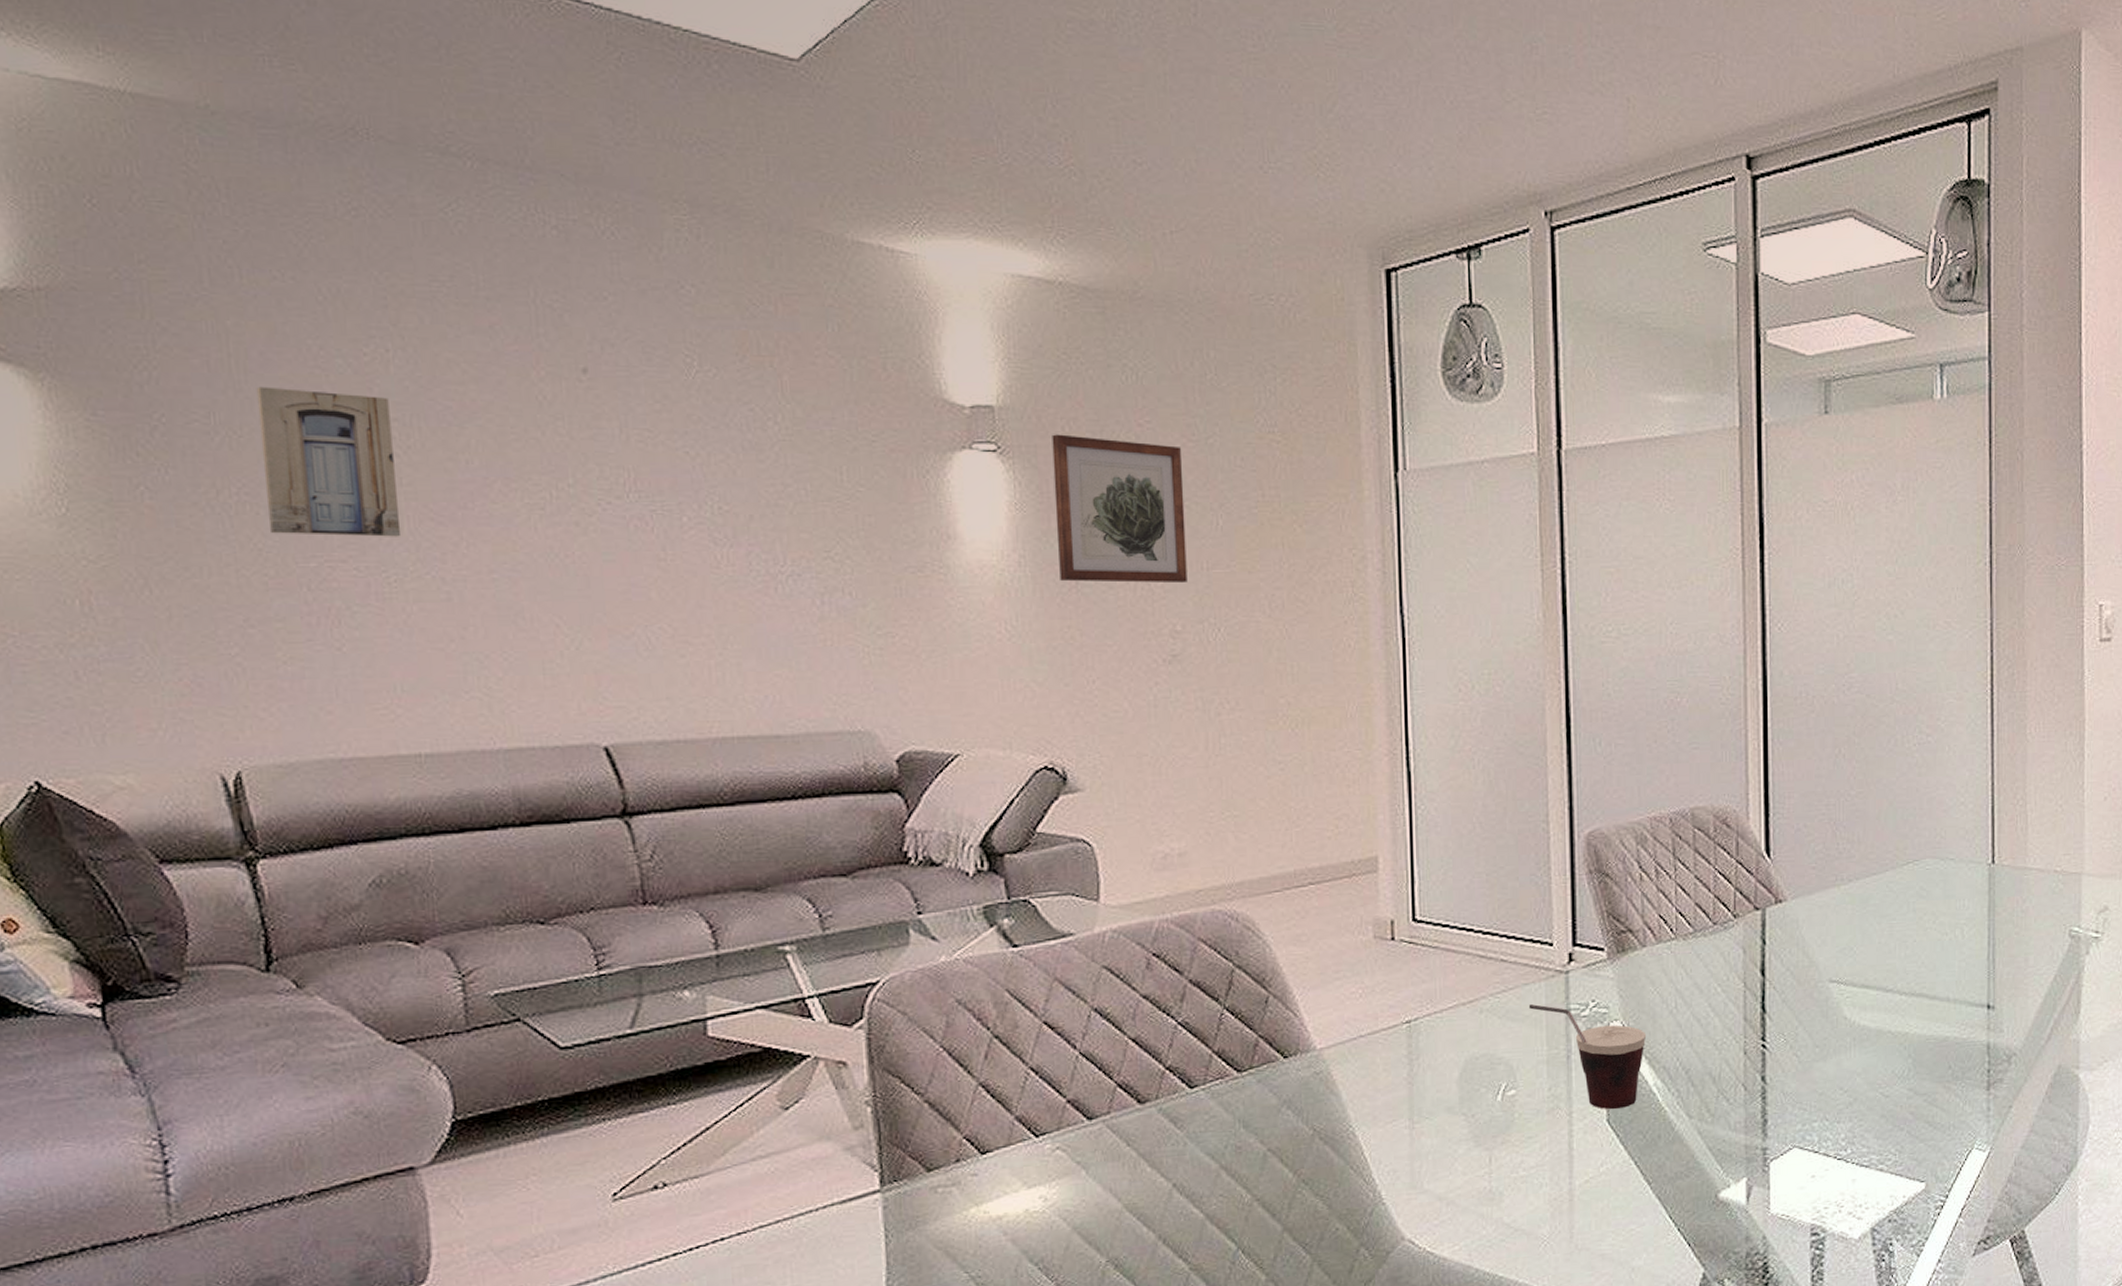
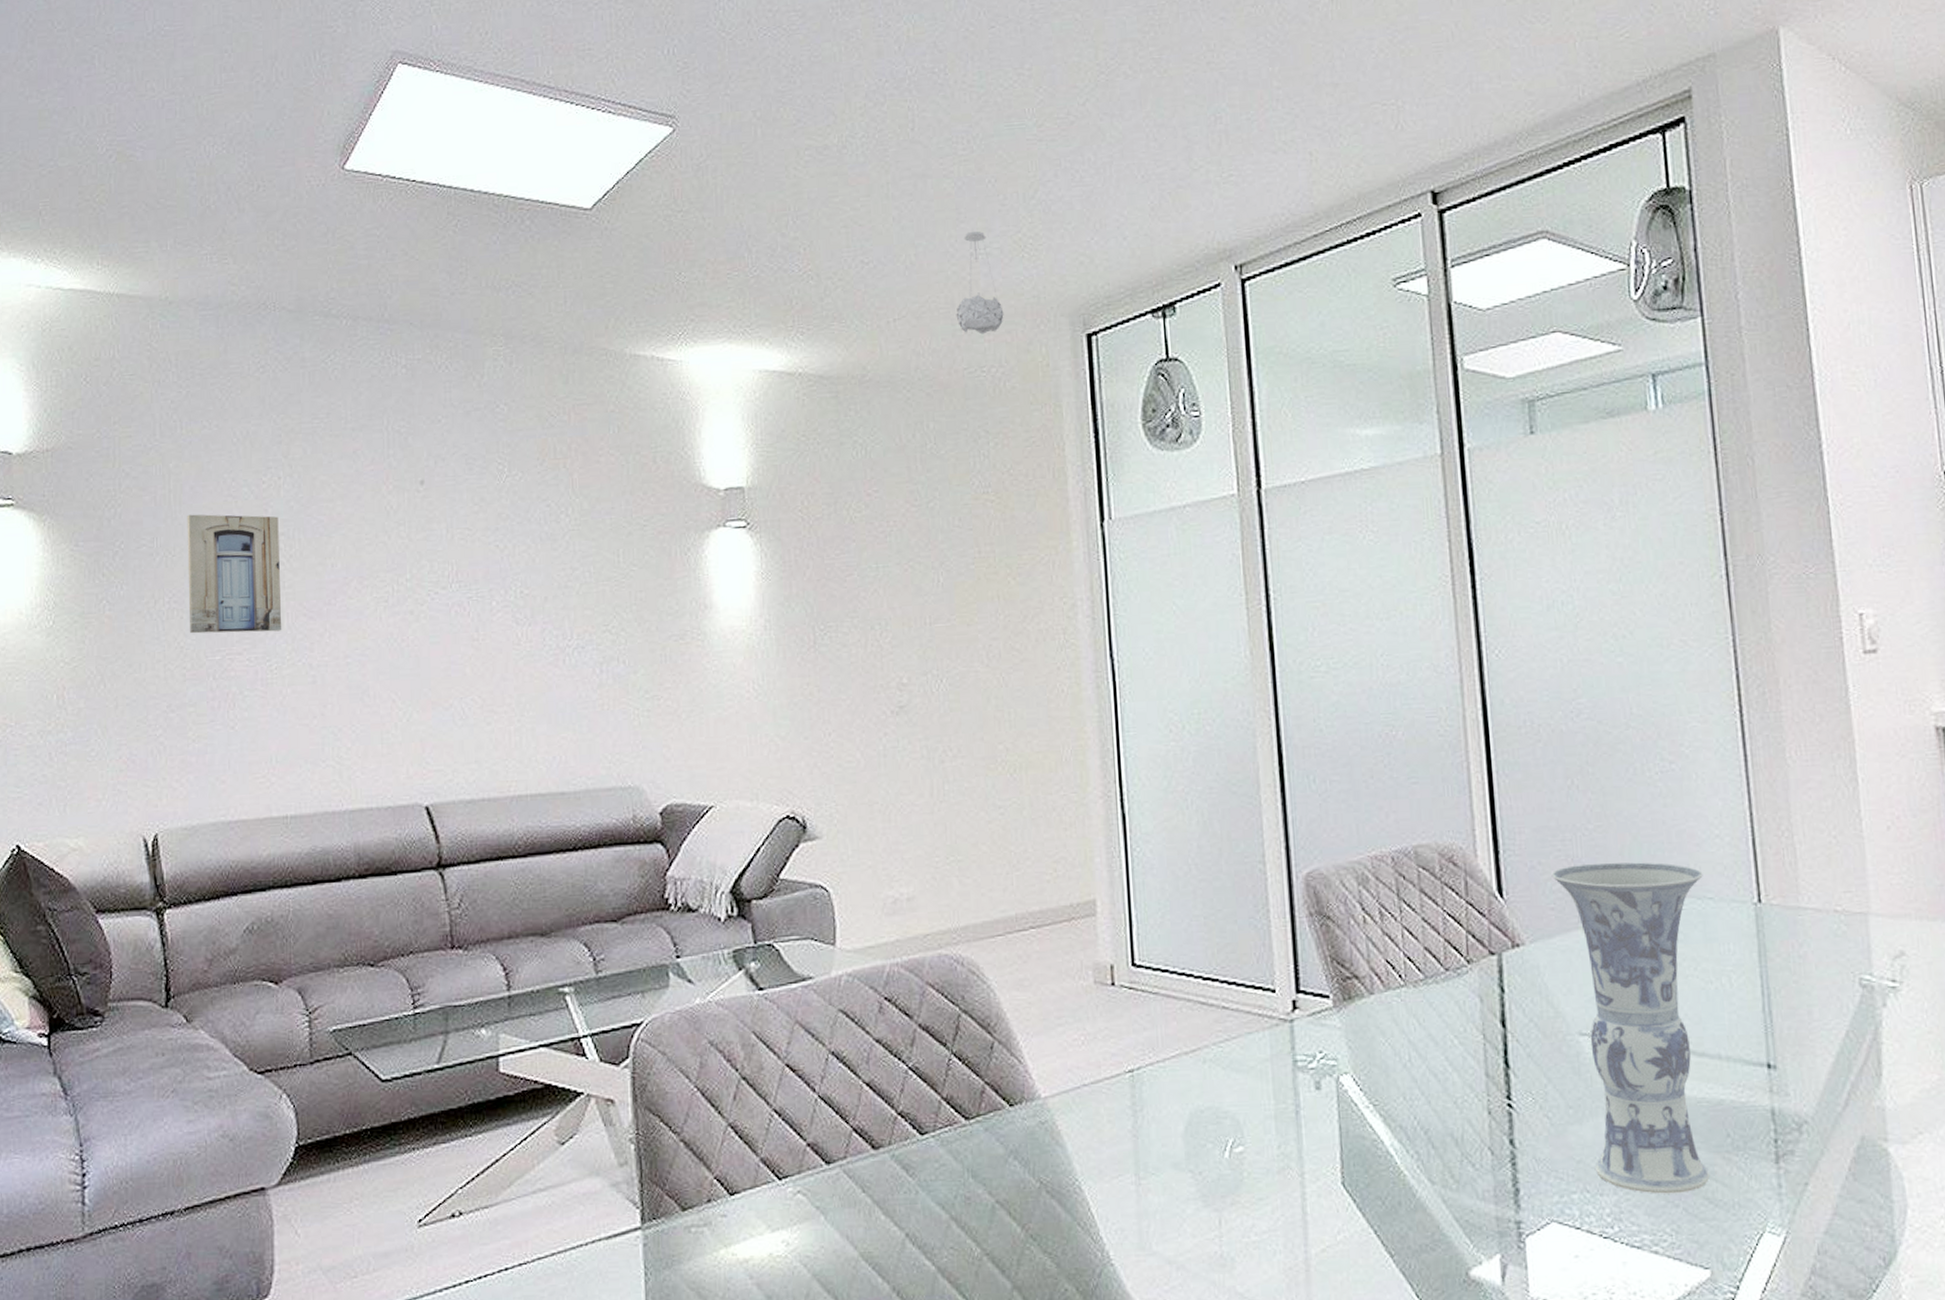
wall art: present [1052,434,1187,584] -> none [793,508,912,642]
pendant light: none [1241,141,1296,259] -> present [956,231,1004,335]
cup: present [1528,1004,1646,1110] -> none [1253,1055,1379,1172]
vase: none [1815,826,1947,1120] -> present [1551,862,1709,1194]

